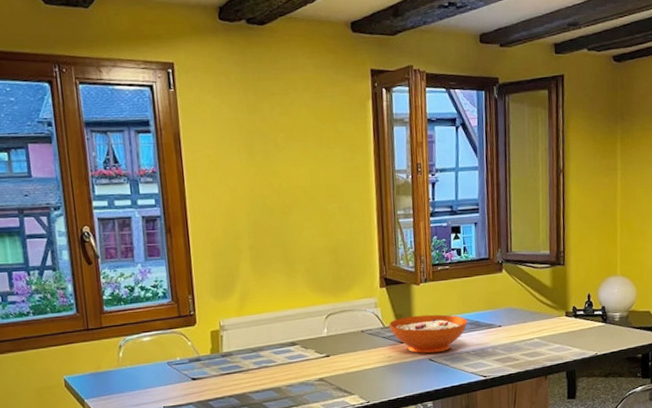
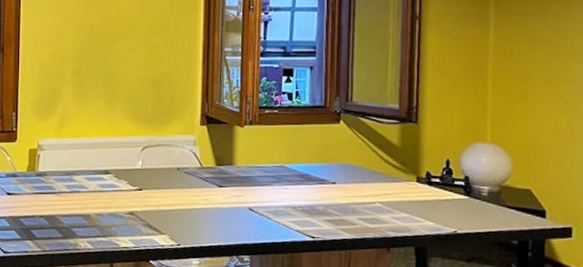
decorative bowl: present [388,314,467,354] -> none [206,159,295,203]

